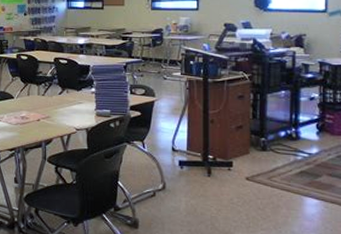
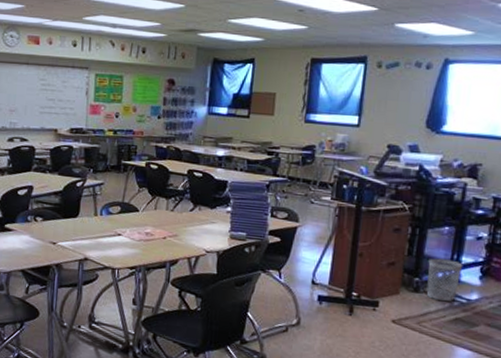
wastebasket: none [271,119,301,157] -> present [426,258,463,302]

